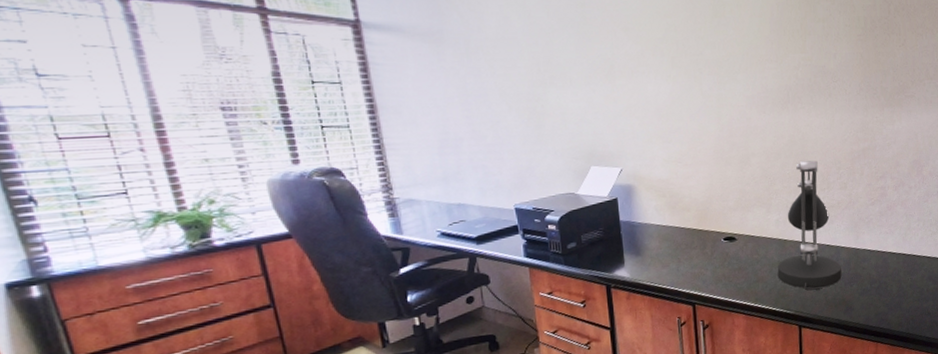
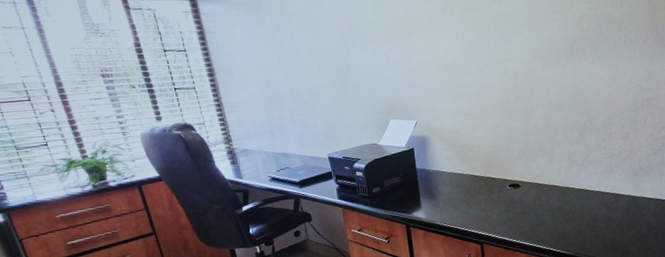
desk lamp: present [777,160,842,290] -> none [558,111,620,234]

